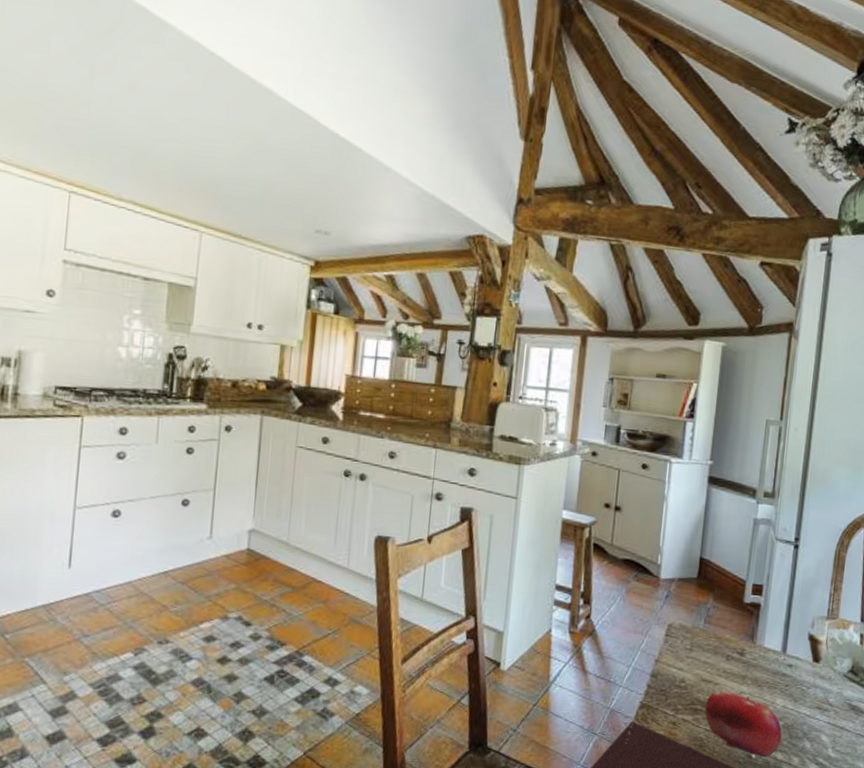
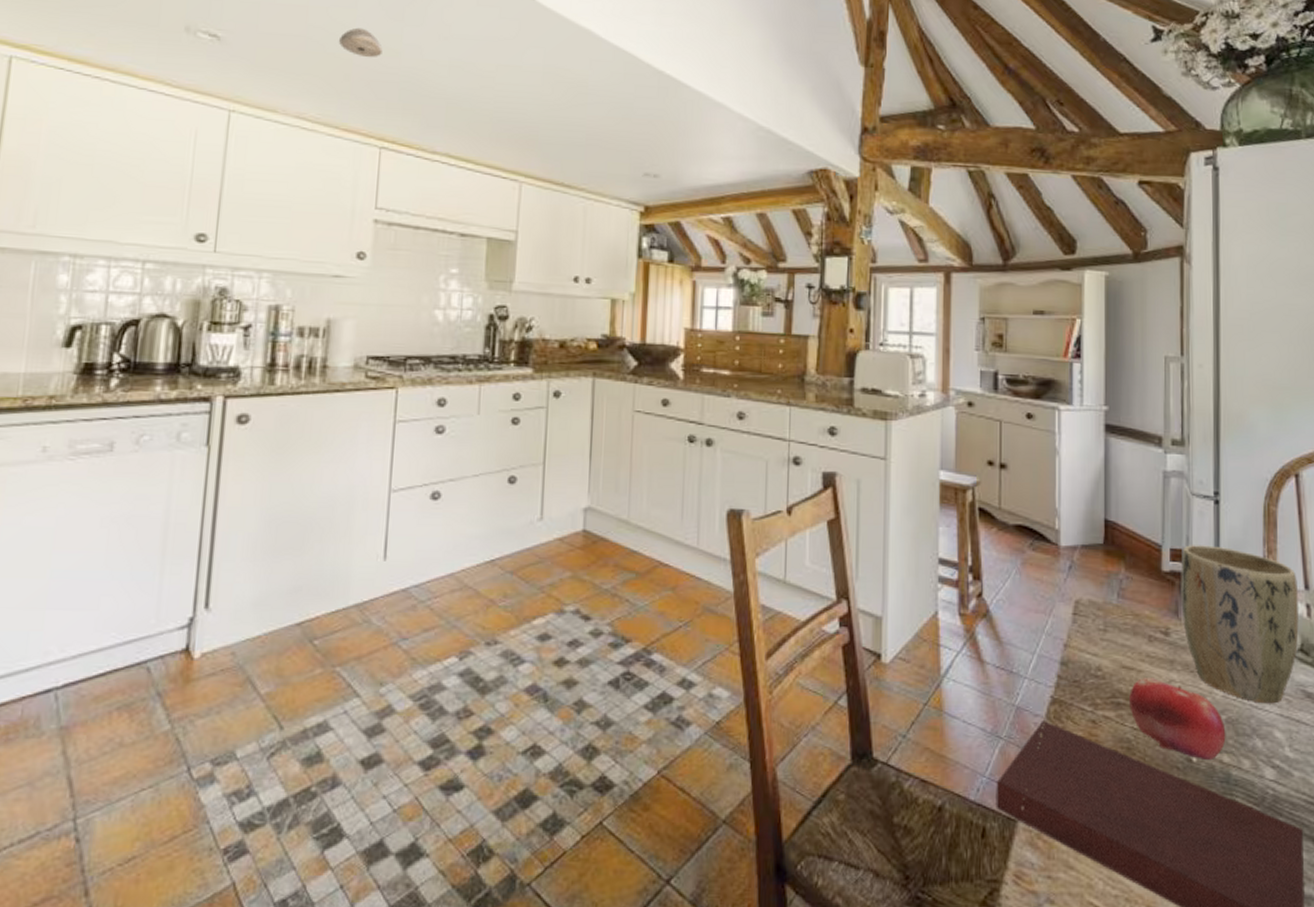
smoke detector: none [30,73,73,104] -> present [338,27,383,58]
plant pot: none [756,581,856,714] -> present [1181,545,1299,704]

